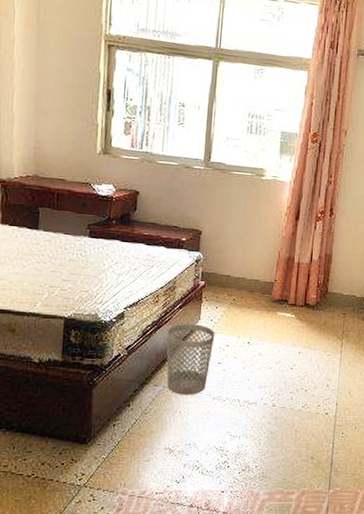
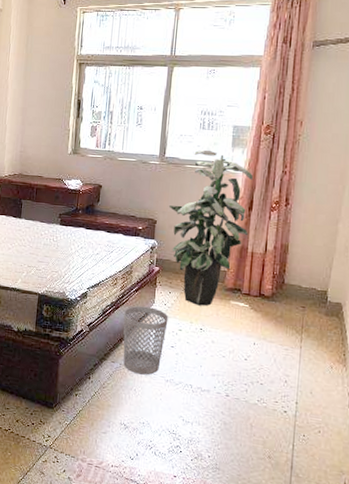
indoor plant: none [214,155,300,319] -> present [168,149,253,306]

